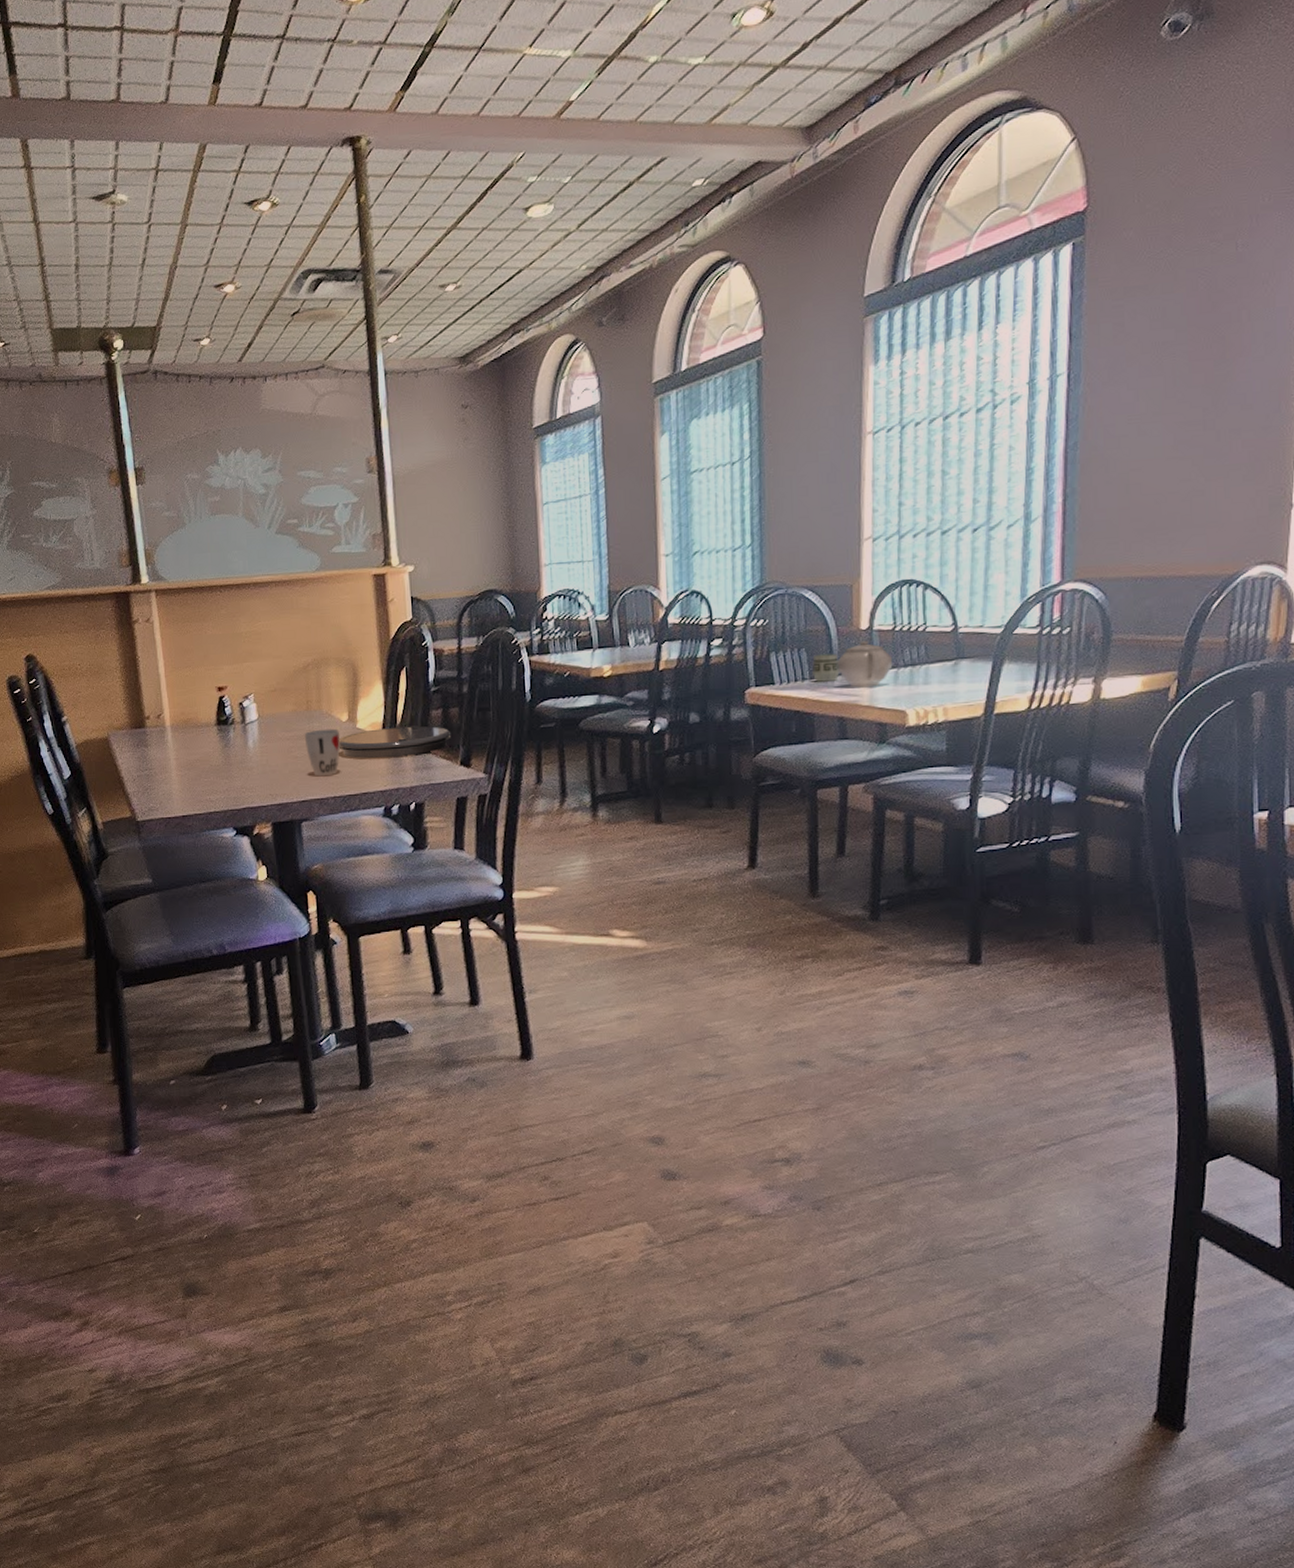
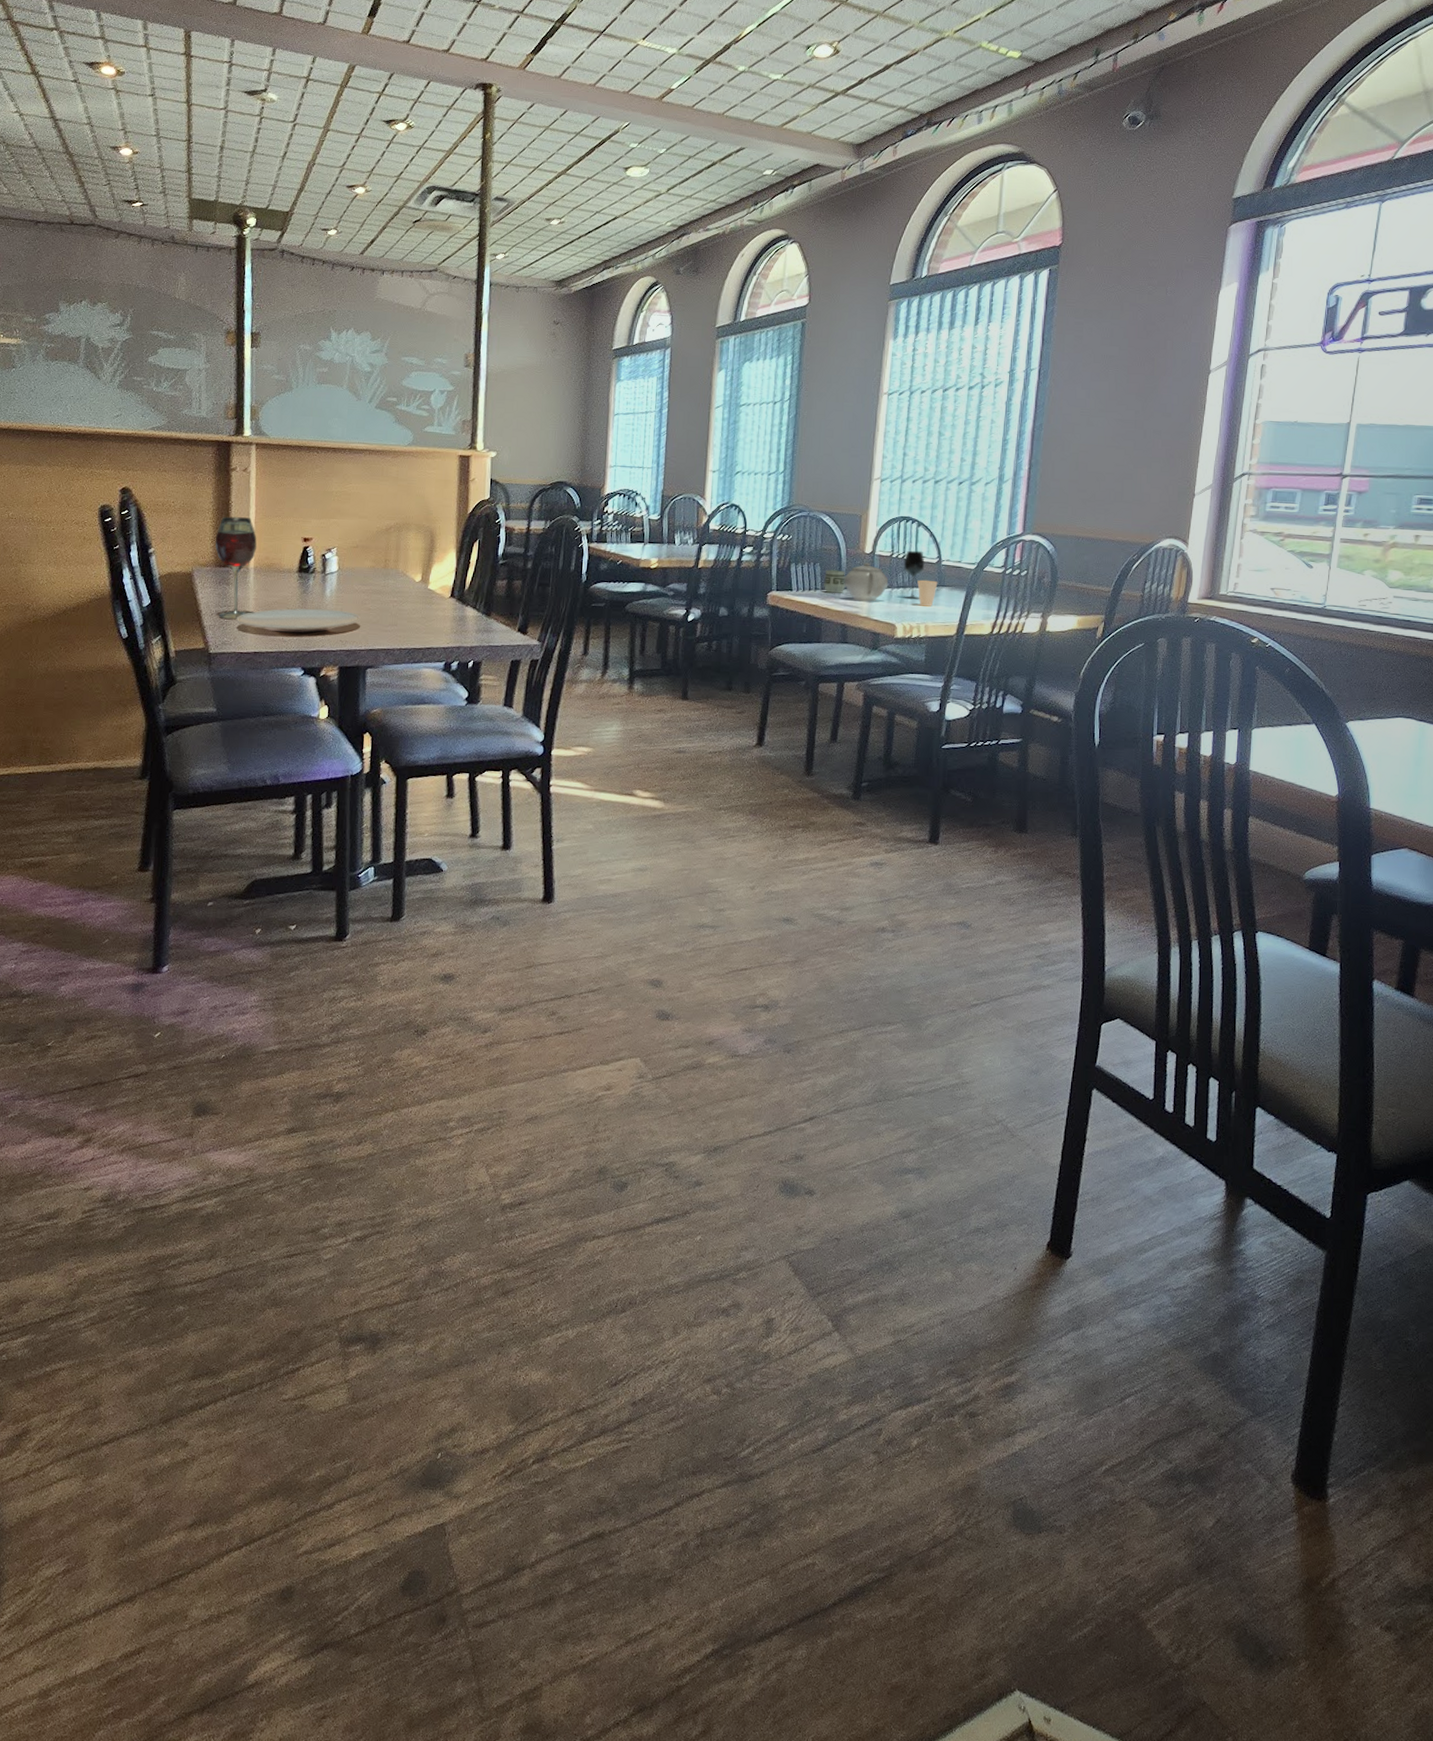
wineglass: none [126,672,173,783] -> present [214,516,257,619]
plate: none [159,761,288,792] -> present [236,608,361,633]
cup: present [304,728,340,777] -> none [379,586,412,629]
plate: present [338,725,452,759] -> none [409,591,513,619]
wine glass: none [909,619,937,678] -> present [903,550,925,599]
cup: none [929,652,956,685] -> present [917,579,938,607]

